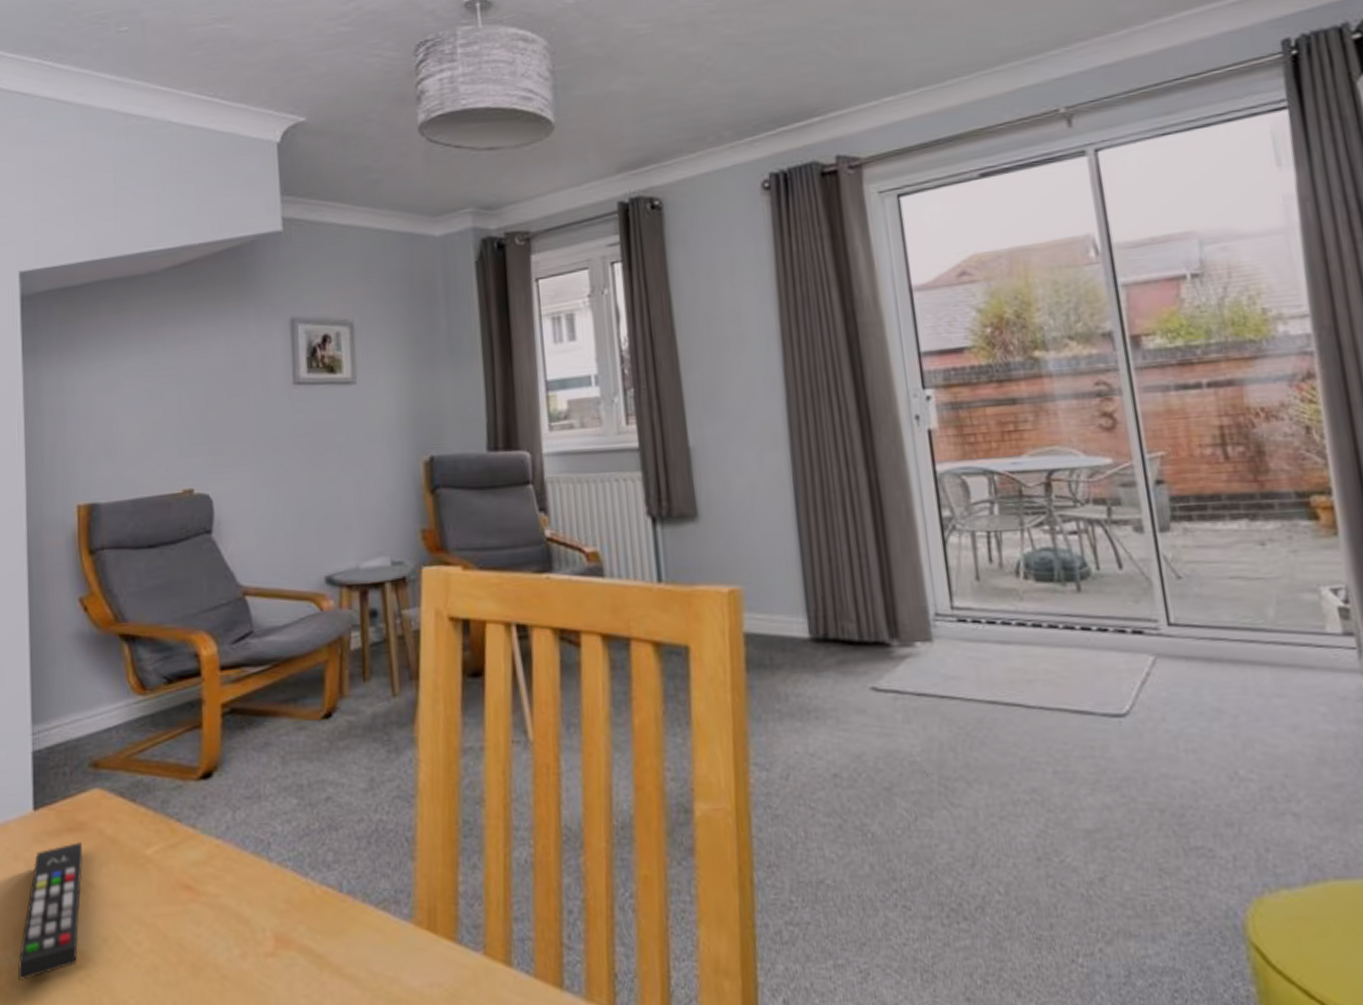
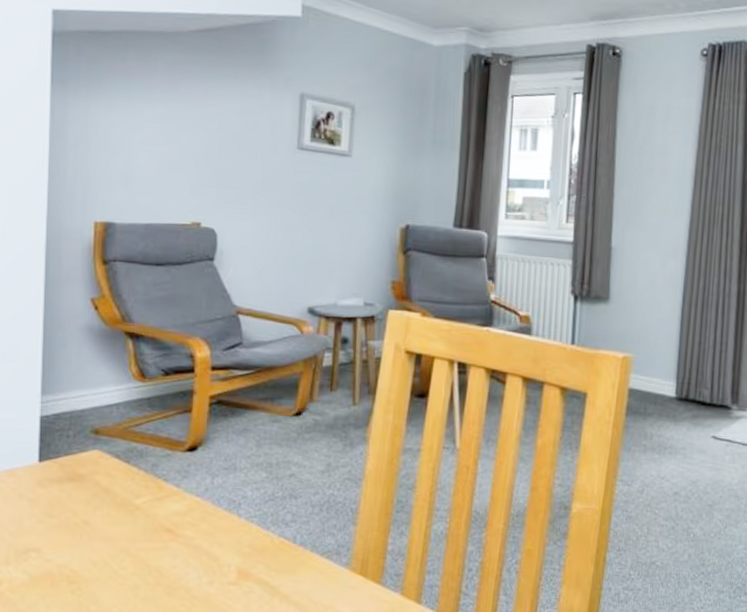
remote control: present [17,842,84,980] -> none [17,489,81,589]

